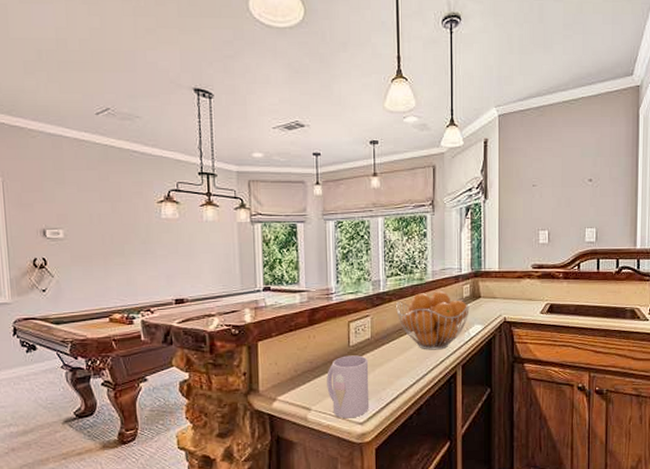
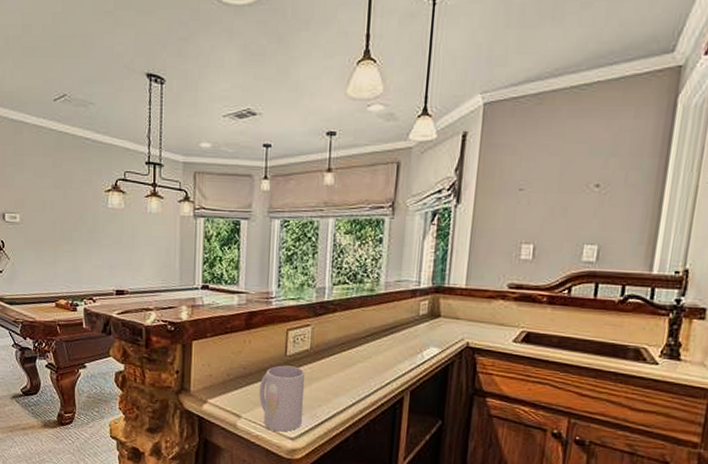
fruit basket: present [396,291,471,350] -> none [340,305,428,371]

